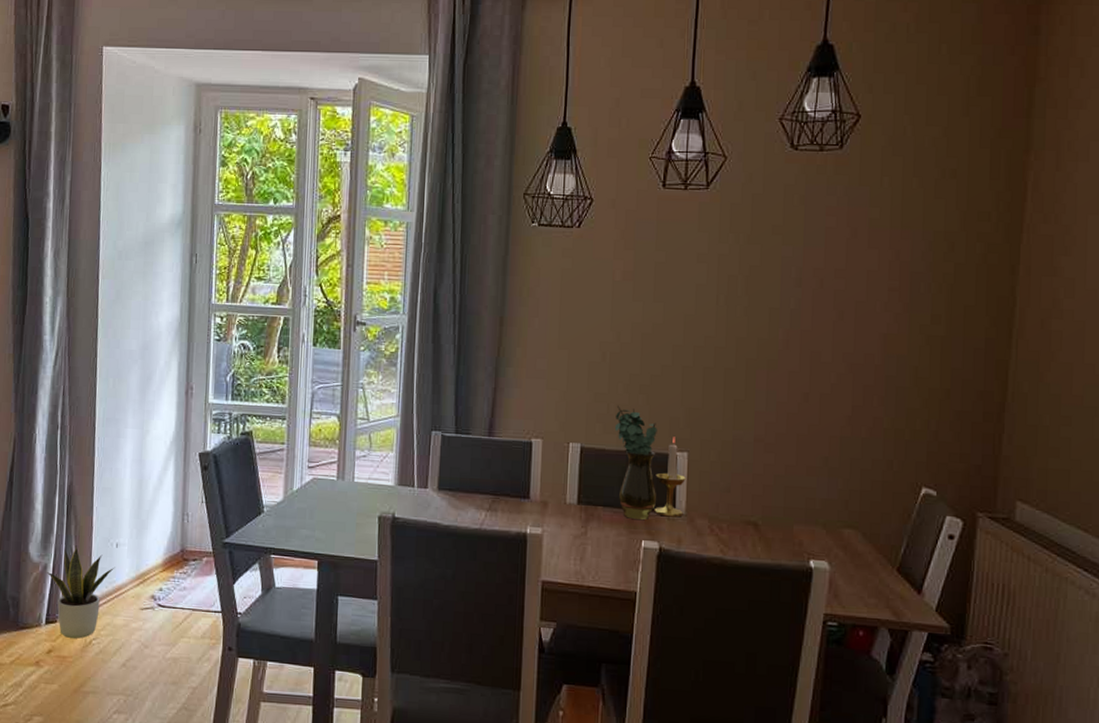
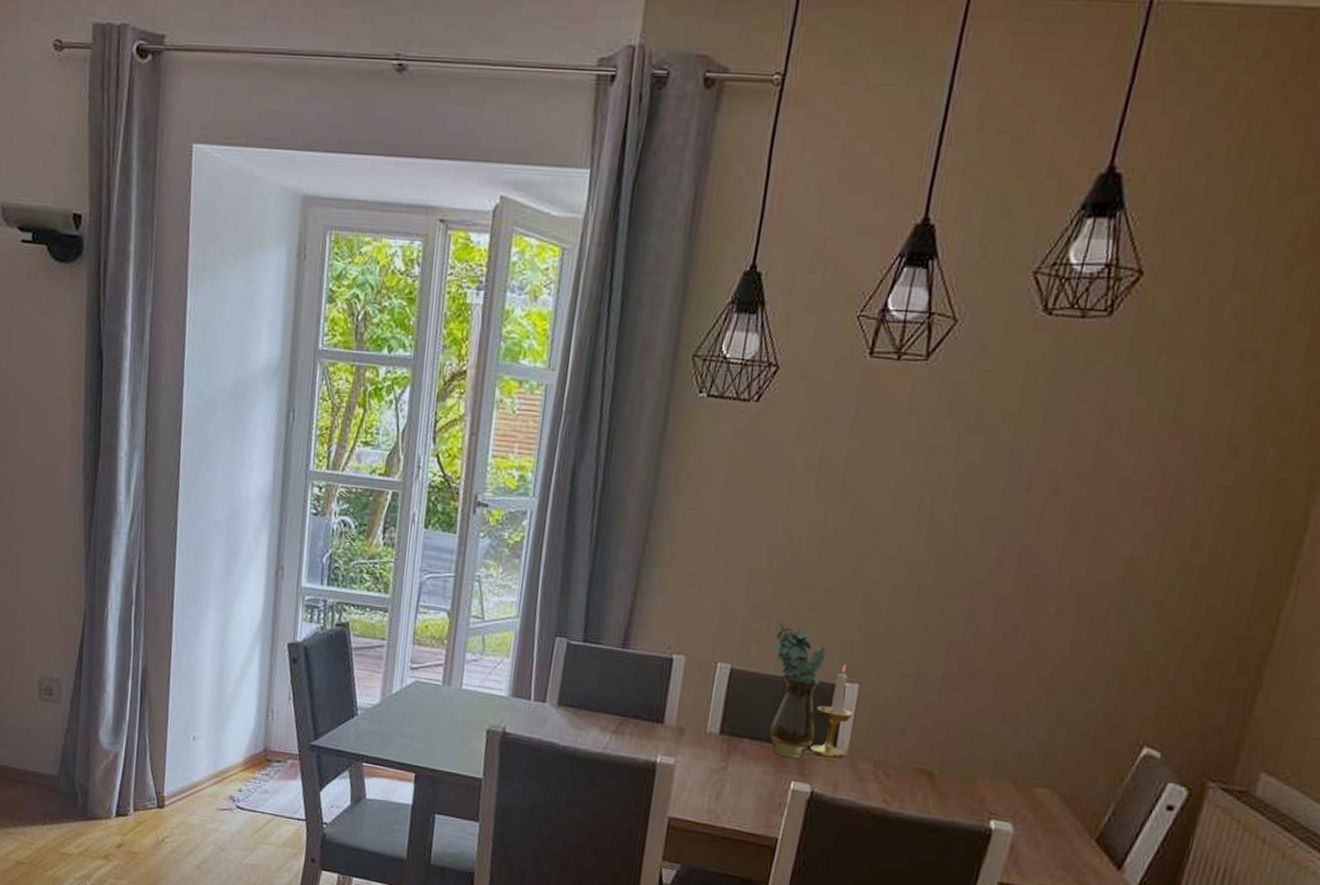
potted plant: present [46,545,115,638] -> none [117,735,192,835]

